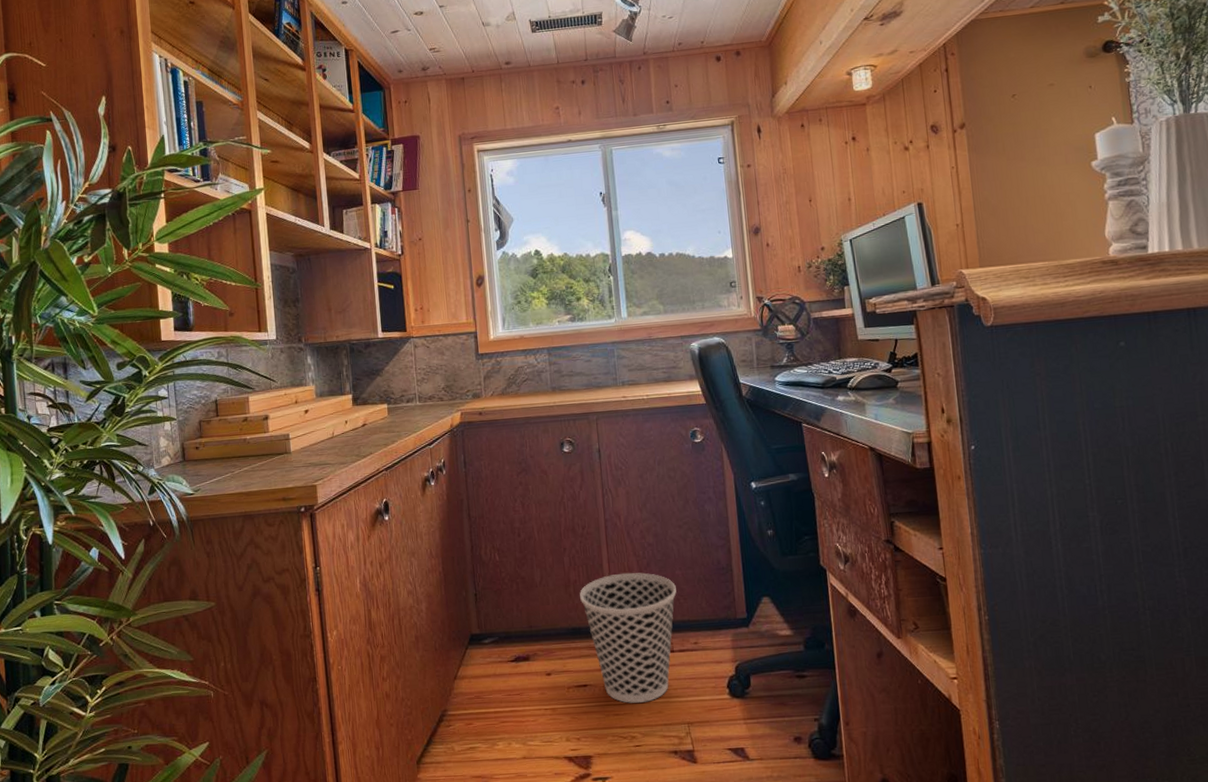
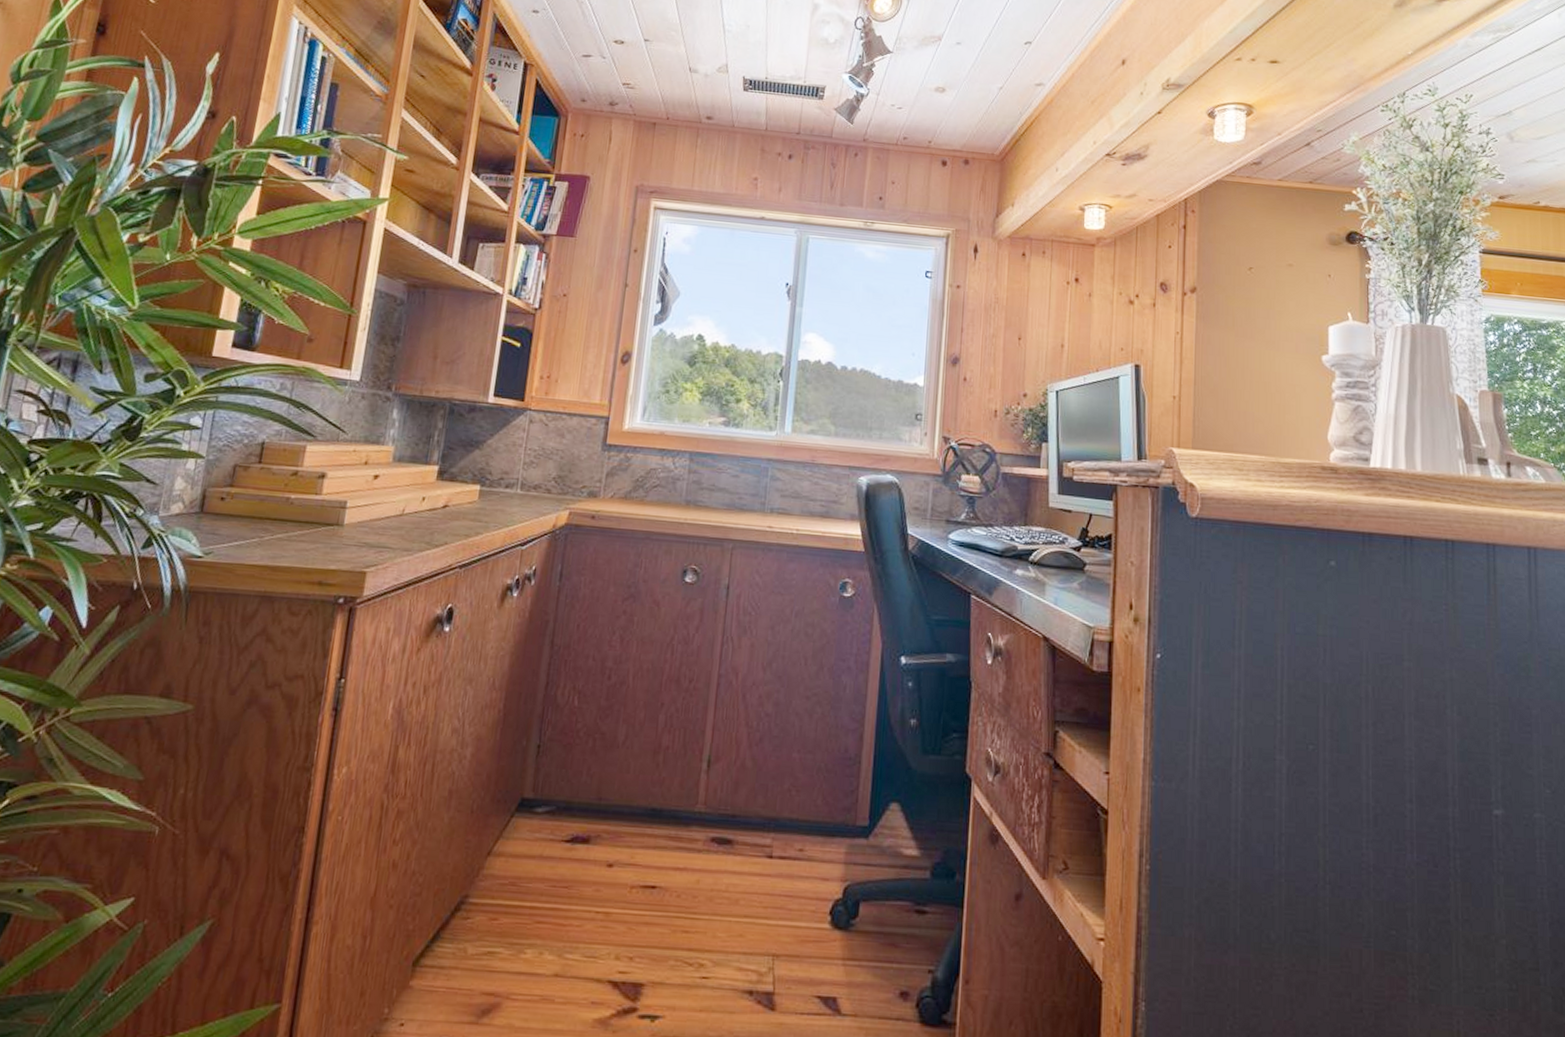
wastebasket: present [580,572,677,703] -> none [669,746,790,920]

